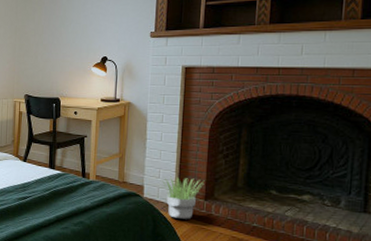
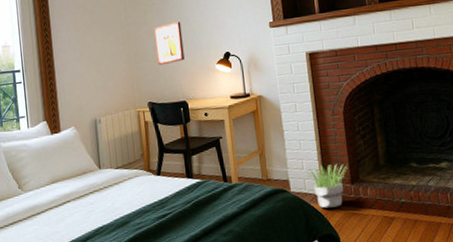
wall art: none [39,22,66,62] -> present [154,21,185,66]

